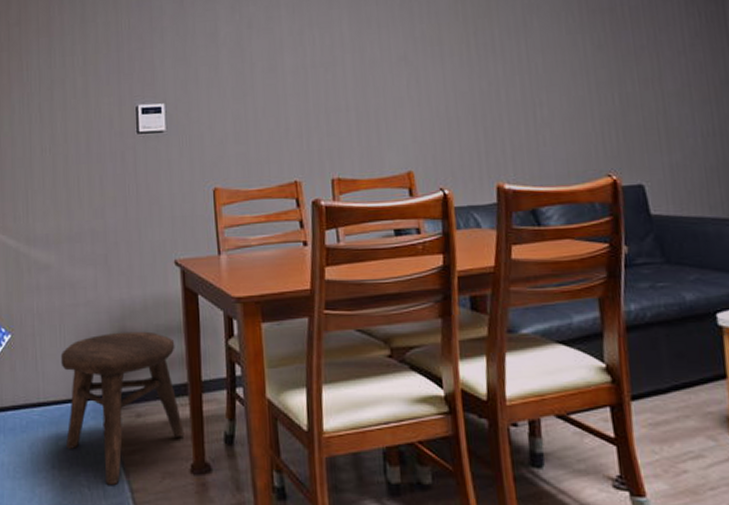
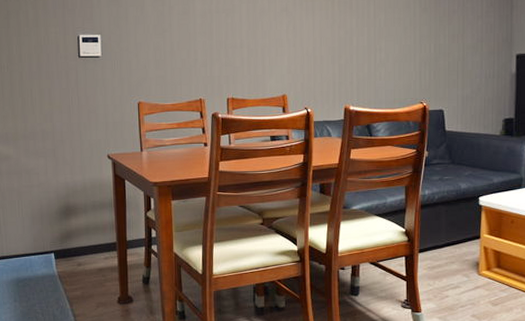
stool: present [60,331,185,485] -> none [19,206,114,312]

